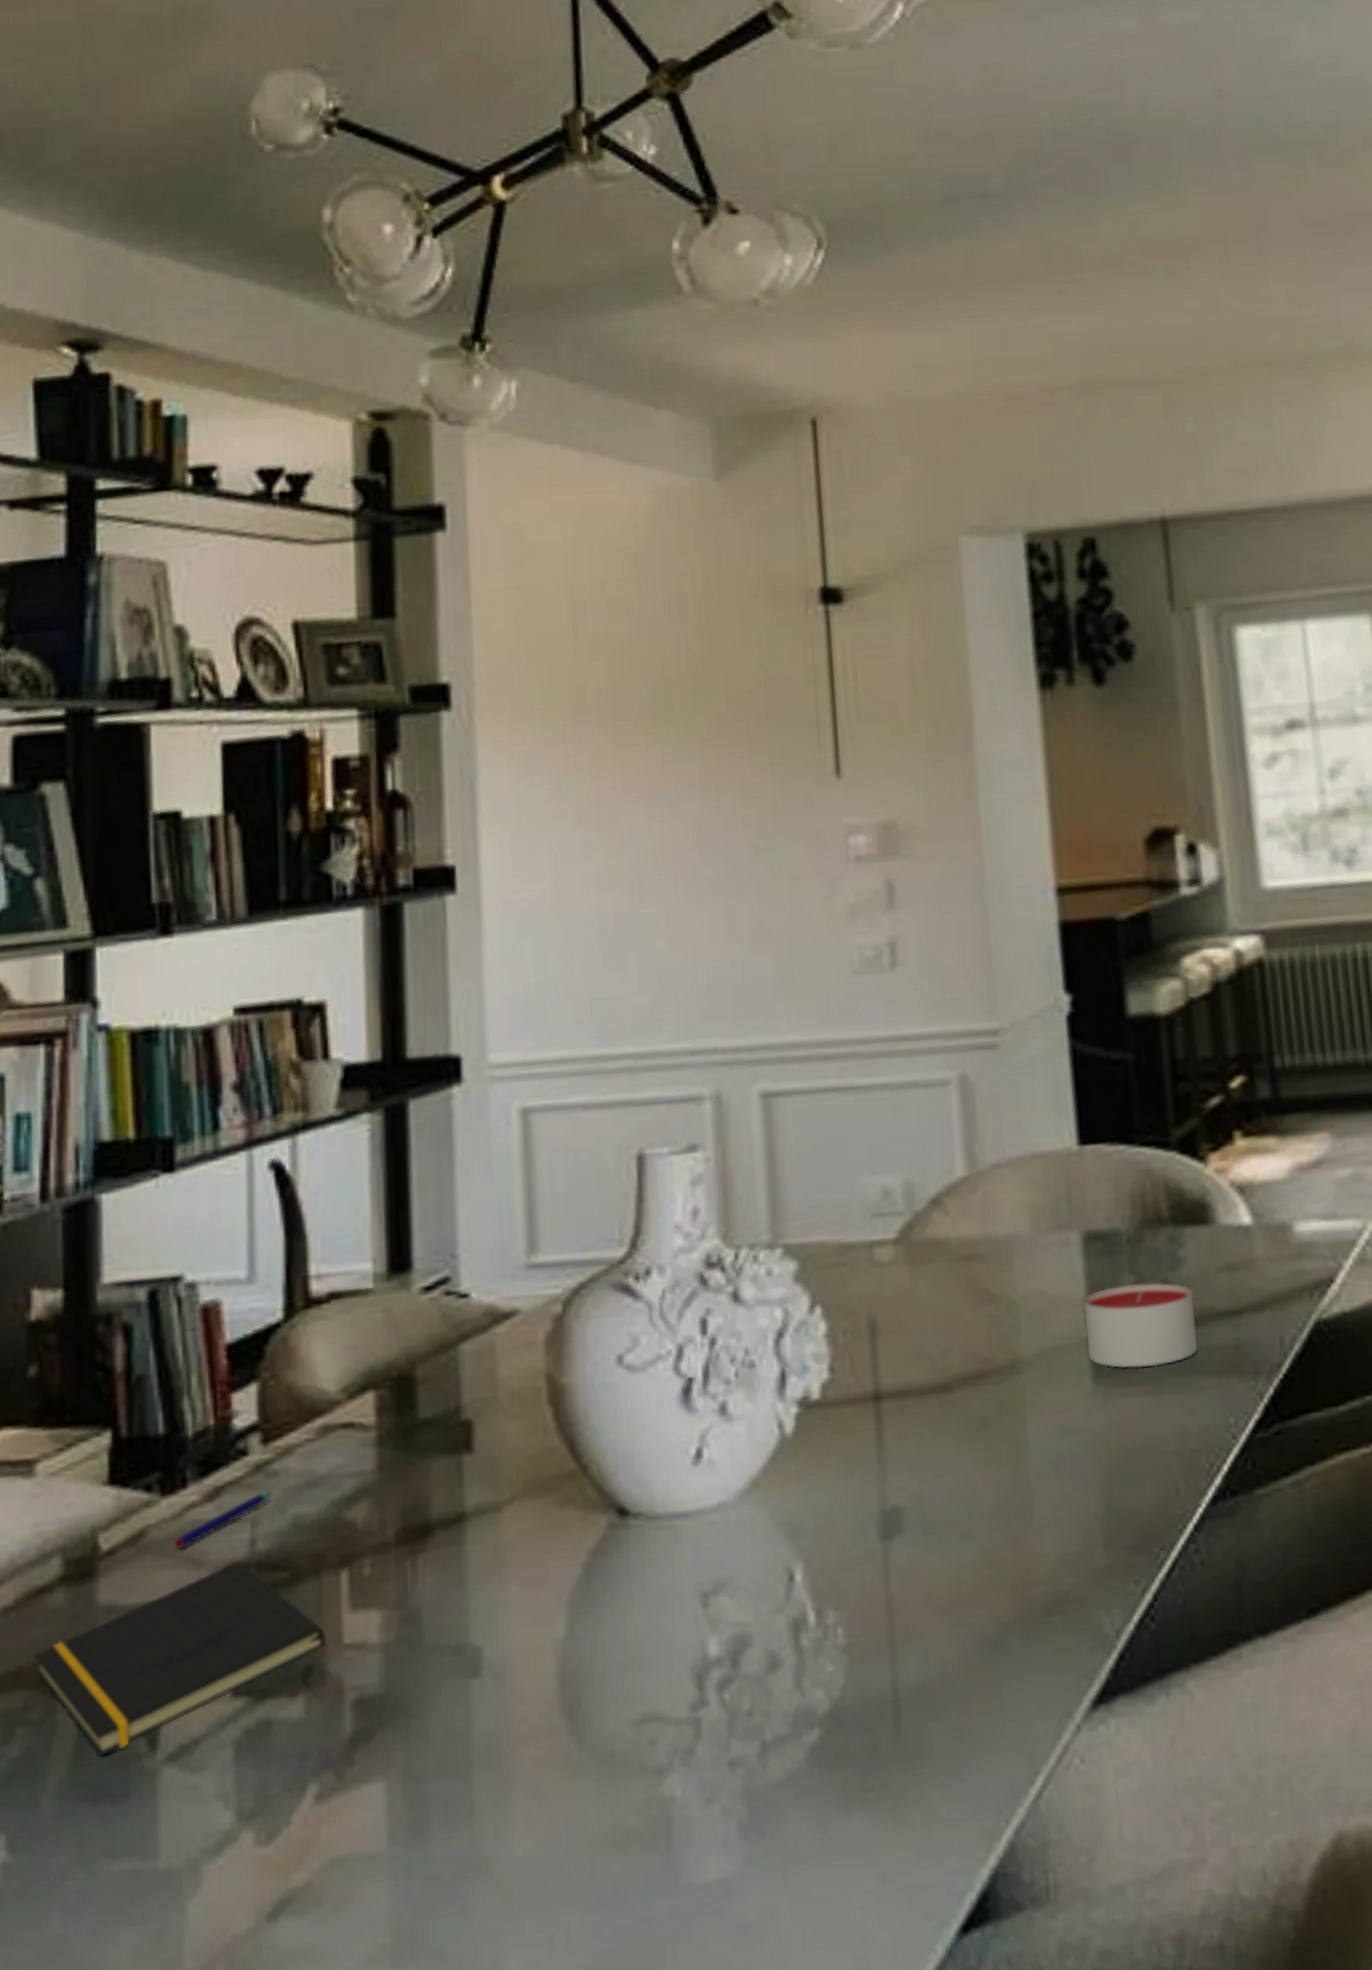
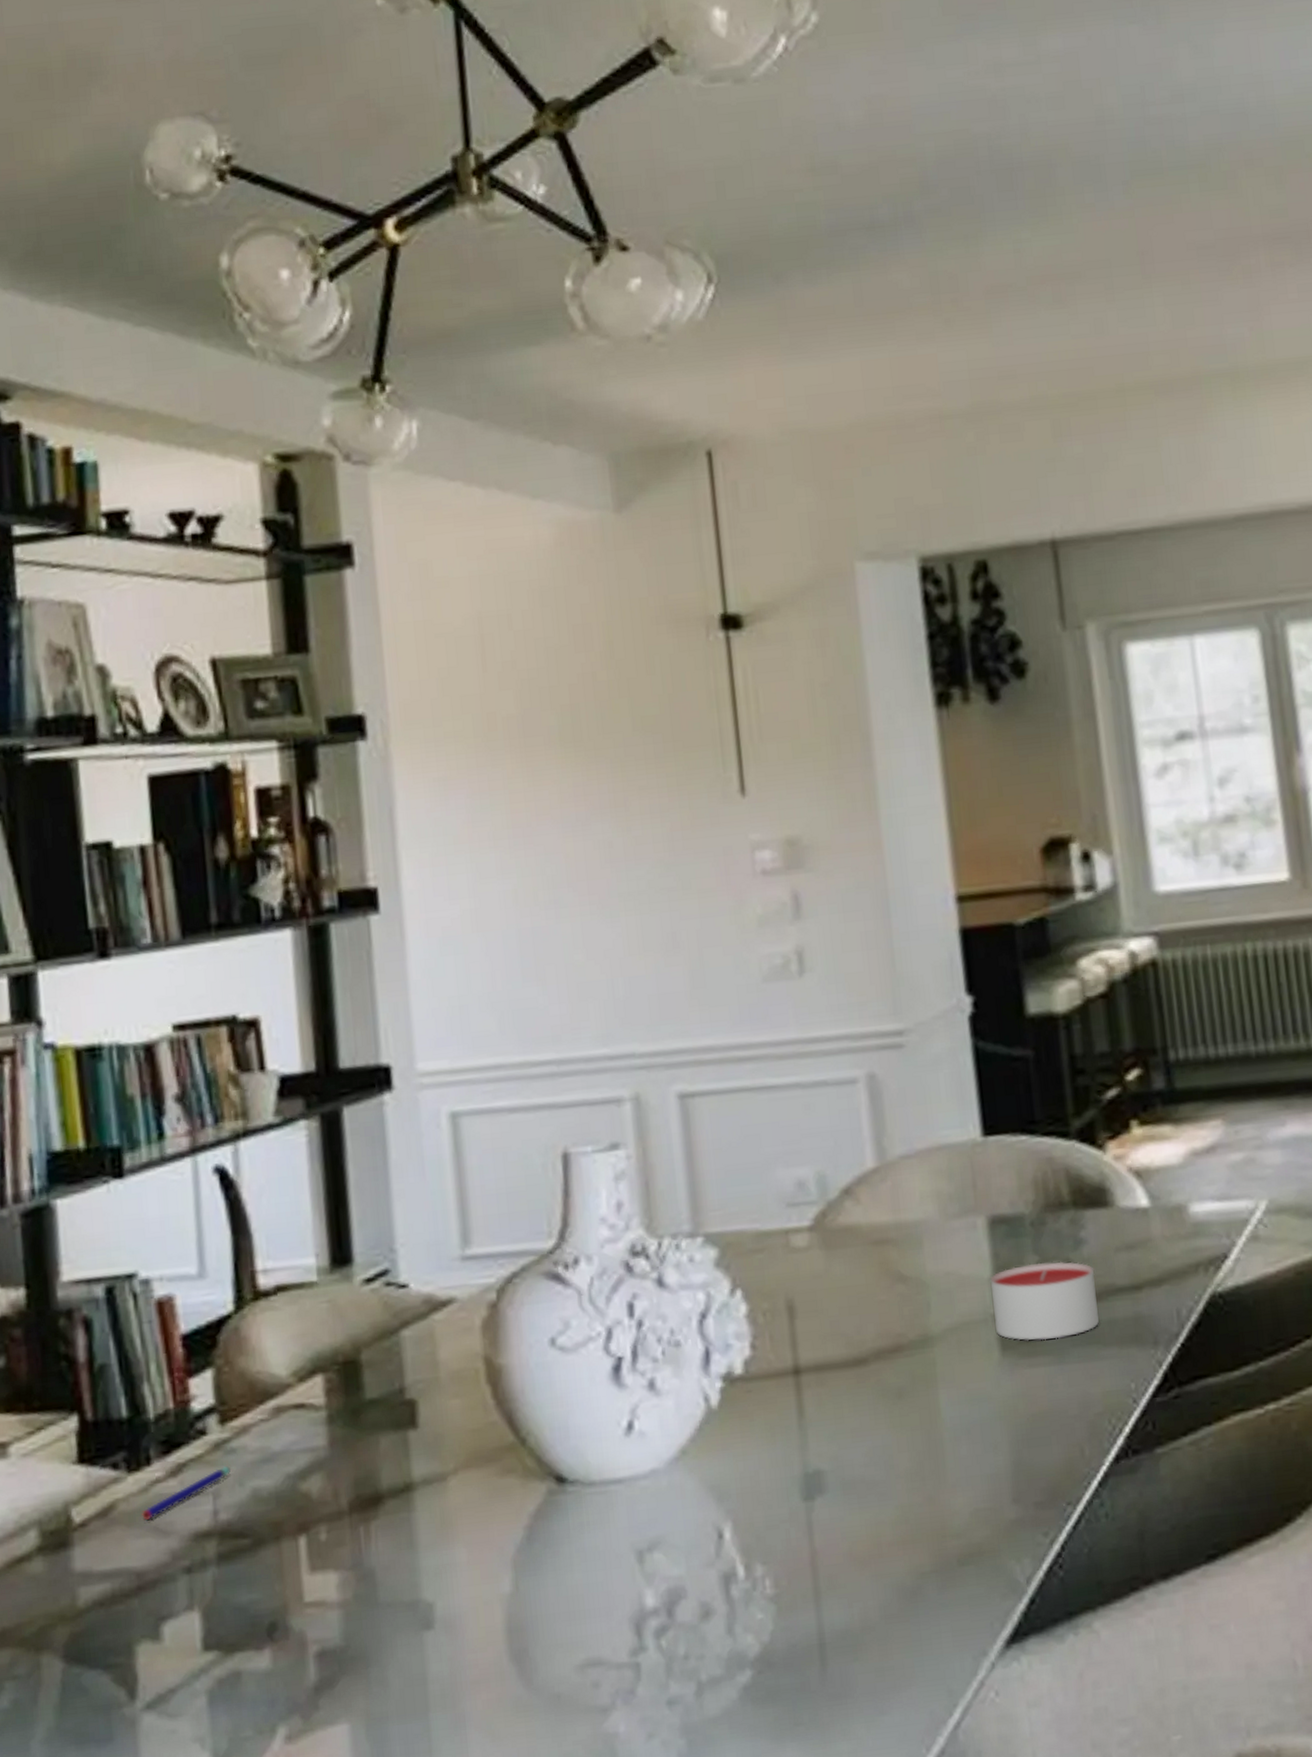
notepad: present [34,1561,326,1756] -> none [17,1530,288,1706]

